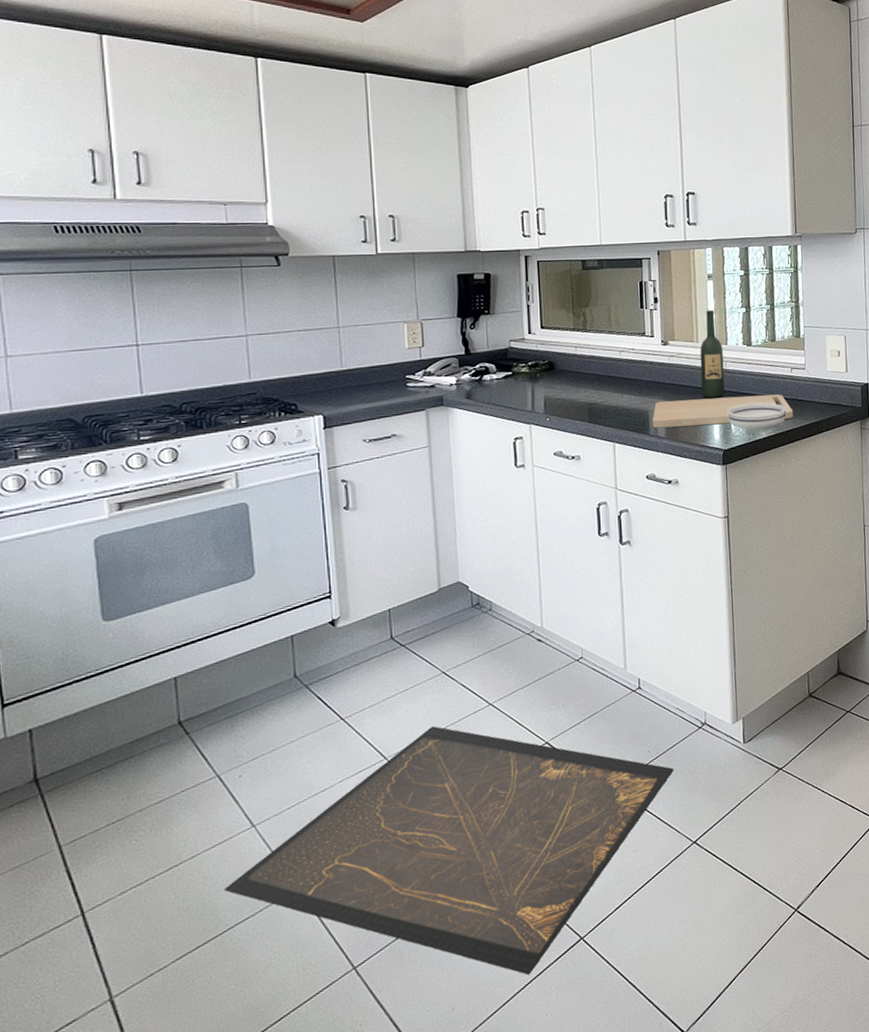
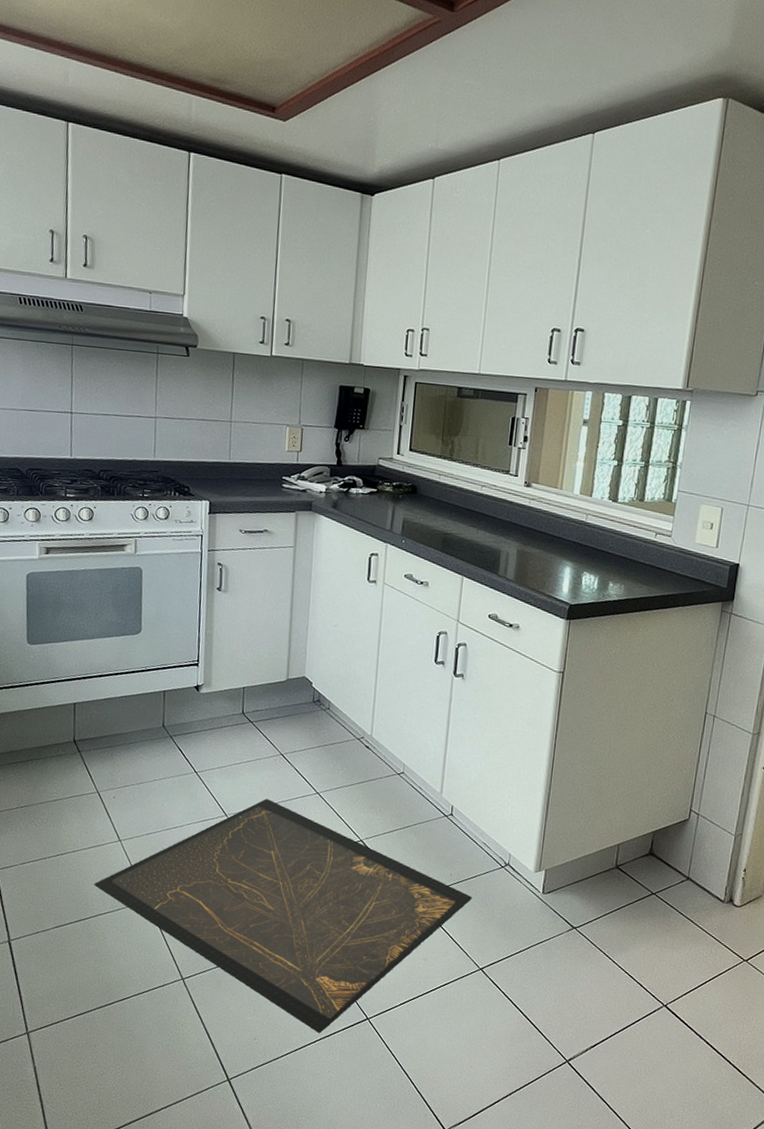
cutting board: present [652,394,794,429] -> none [502,543,651,587]
wine bottle: present [700,310,725,400] -> none [557,457,587,552]
bowl: present [727,402,787,434] -> none [579,561,643,596]

